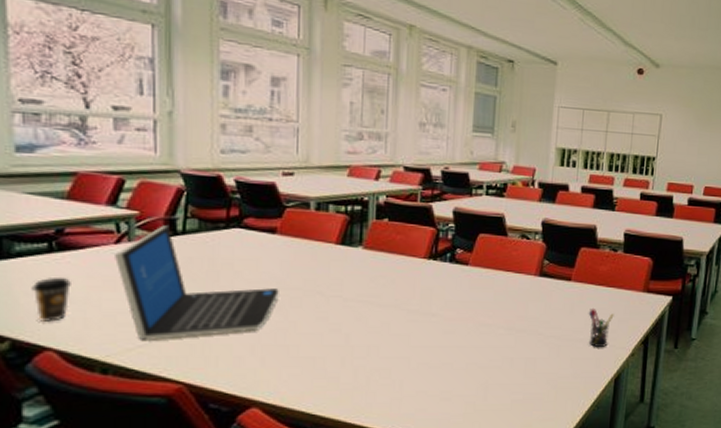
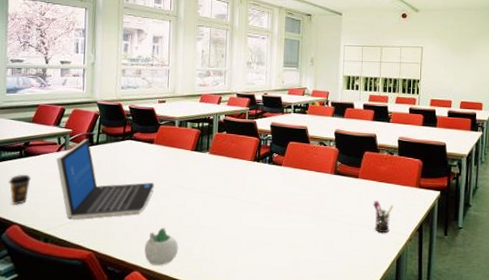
succulent planter: none [267,349,319,399] -> present [144,228,179,266]

